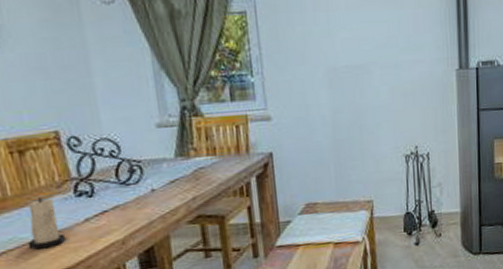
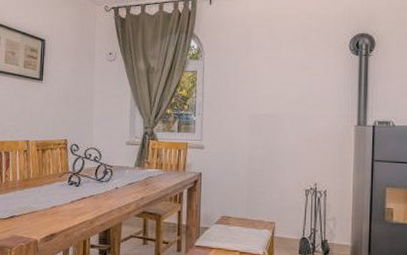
candle: present [27,197,67,250] -> none [35,182,58,217]

